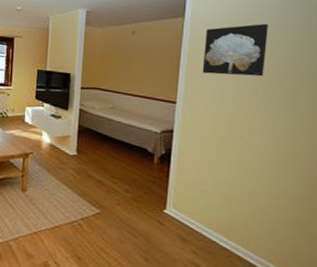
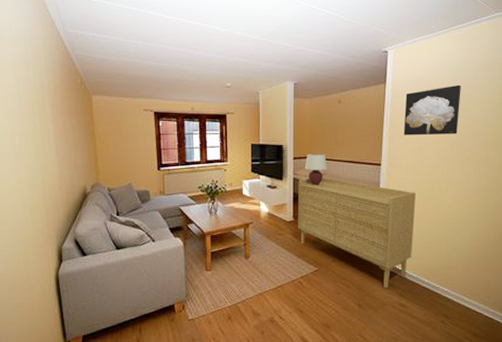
sideboard: none [81,110,214,243] -> present [298,177,416,288]
table lamp: none [92,84,117,119] -> present [304,153,328,185]

